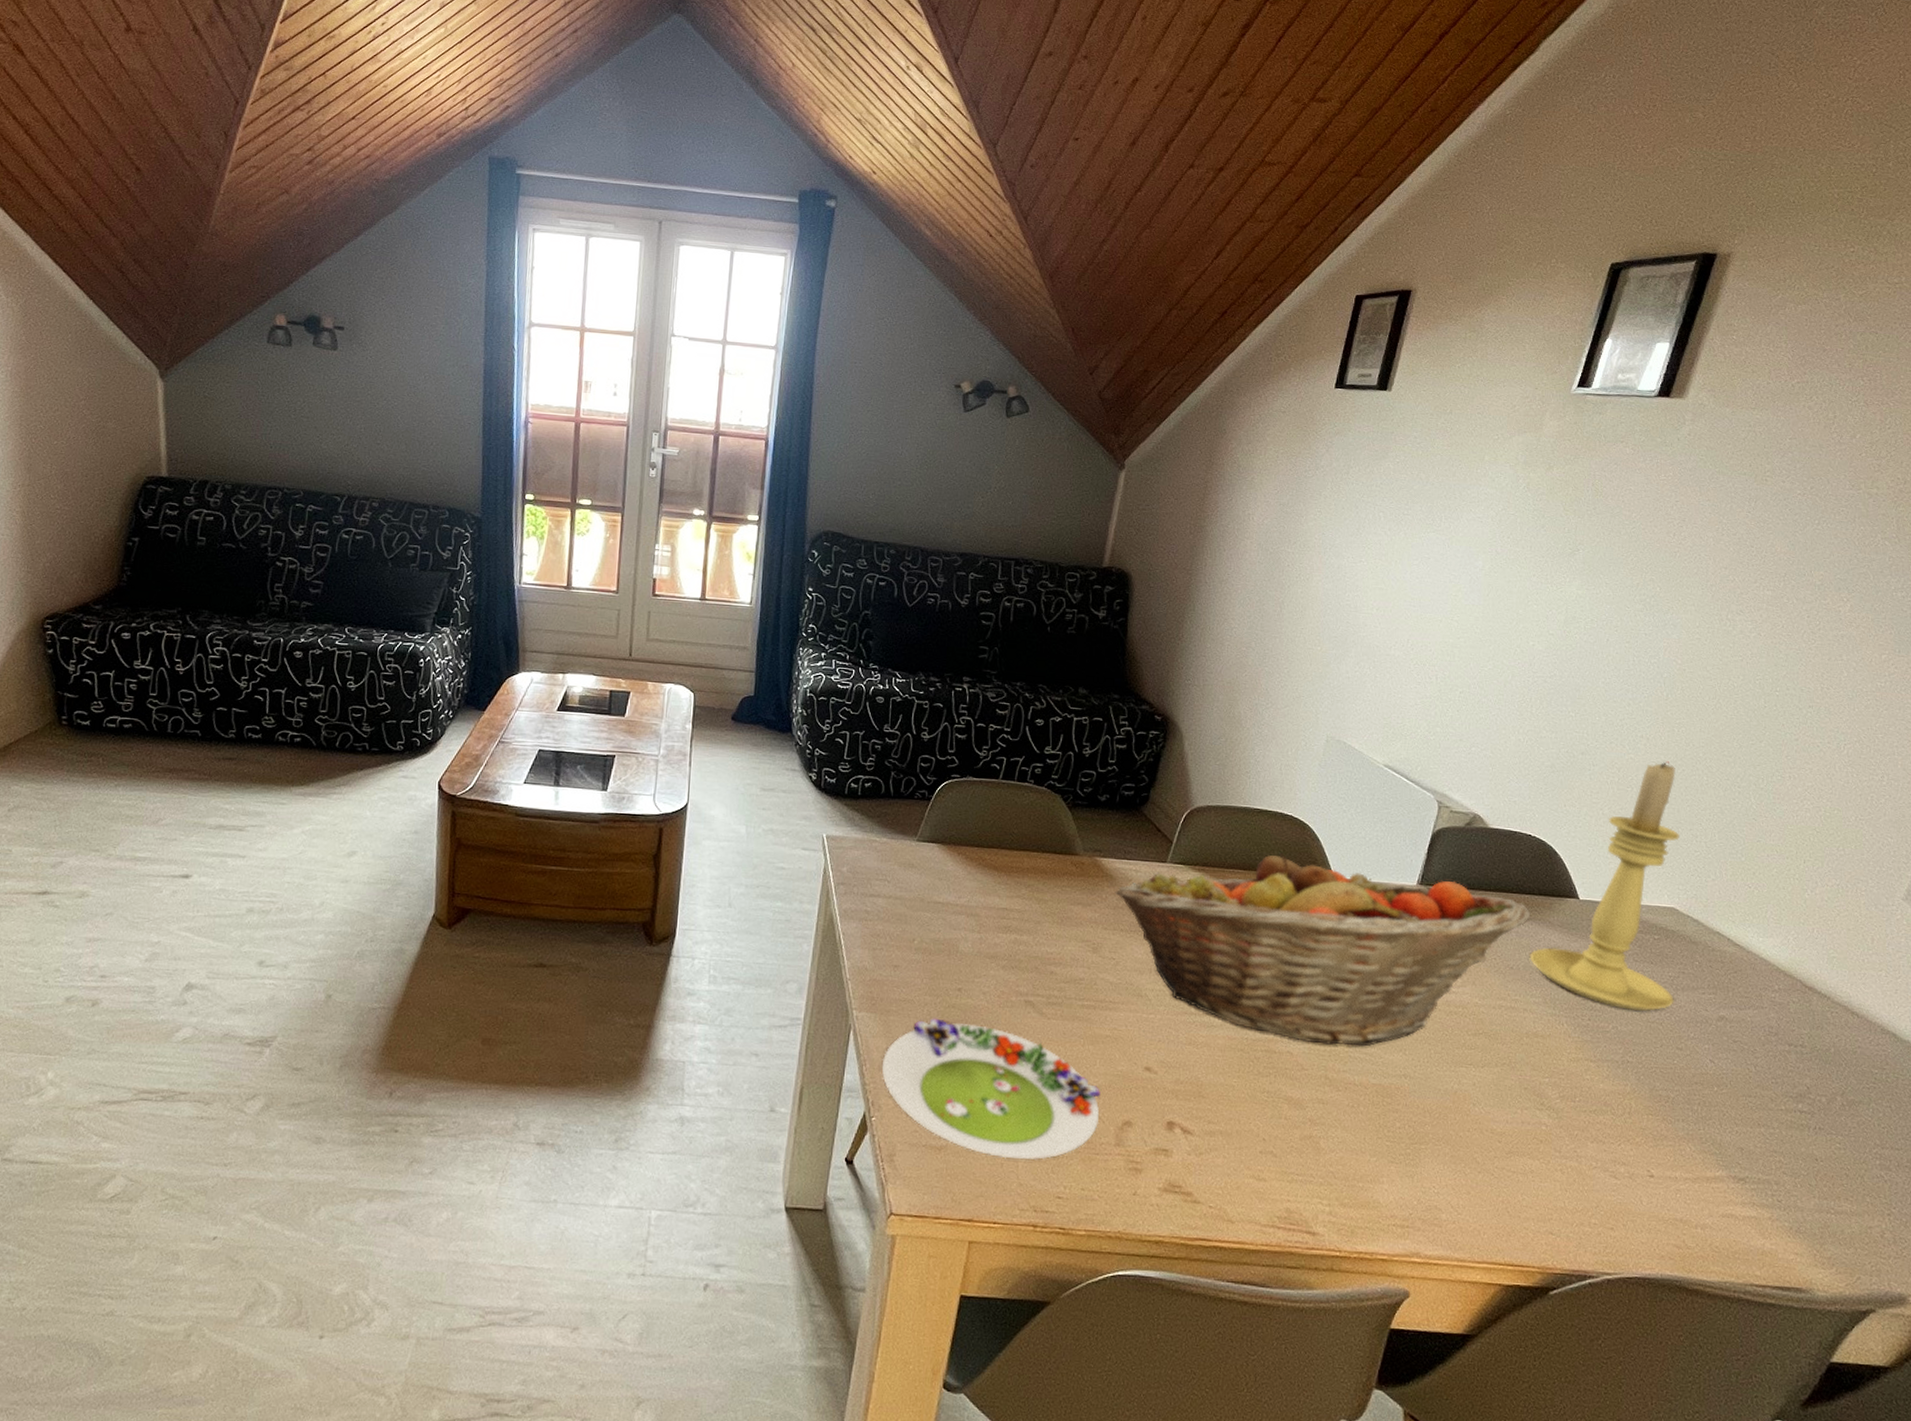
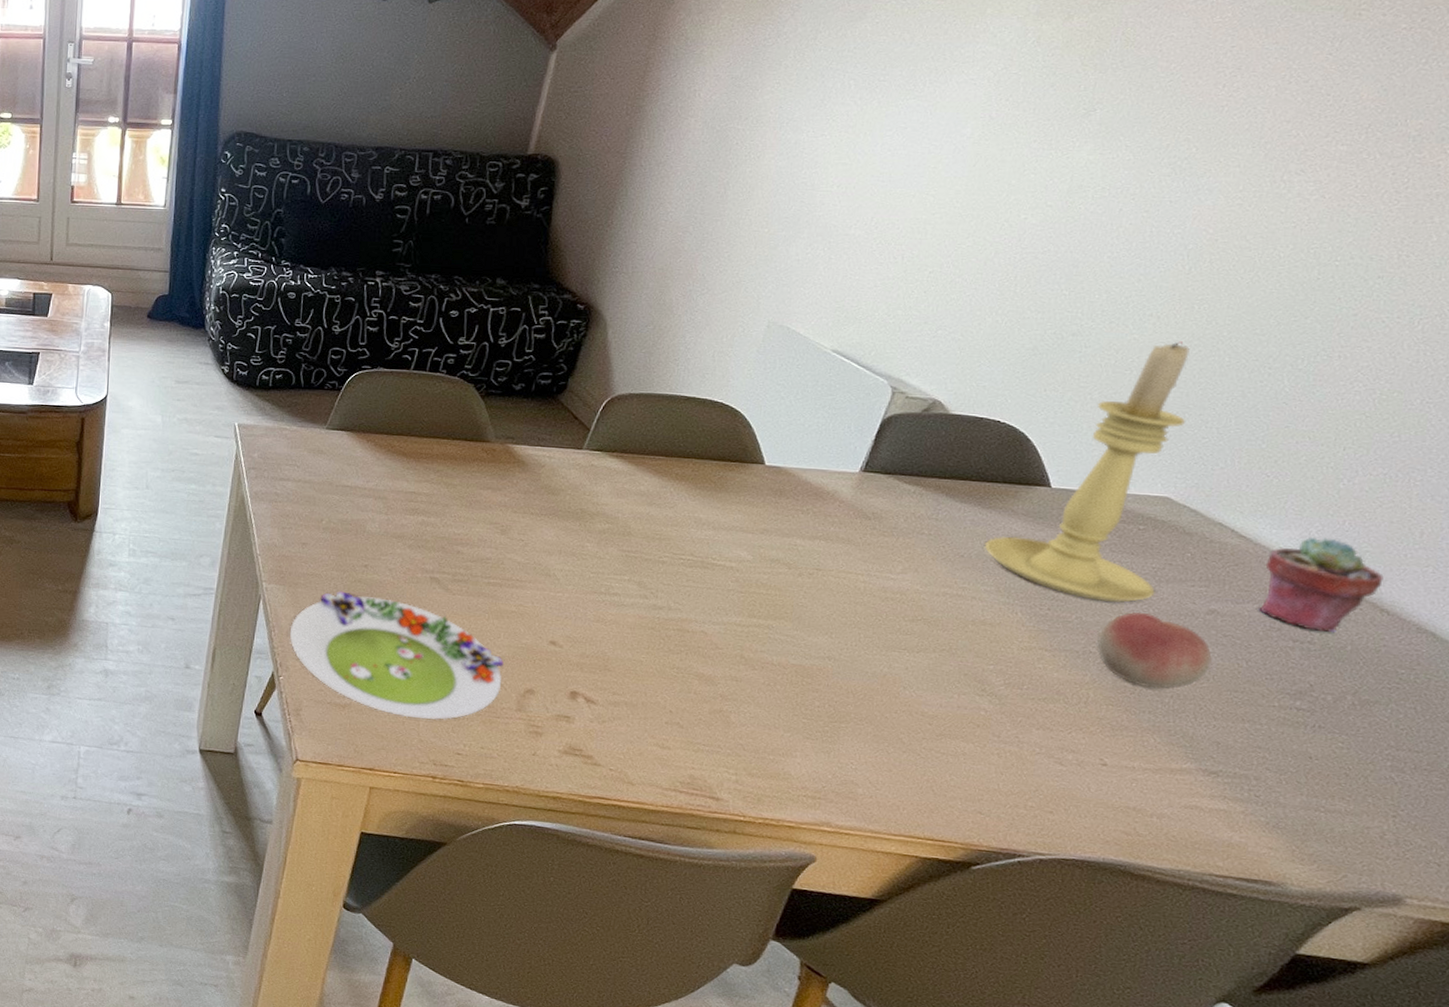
fruit basket: present [1114,852,1531,1047] -> none [526,439,991,629]
fruit: none [1631,1021,1728,1097] -> present [1096,612,1213,689]
potted succulent: none [1758,944,1850,1036] -> present [1258,536,1384,633]

